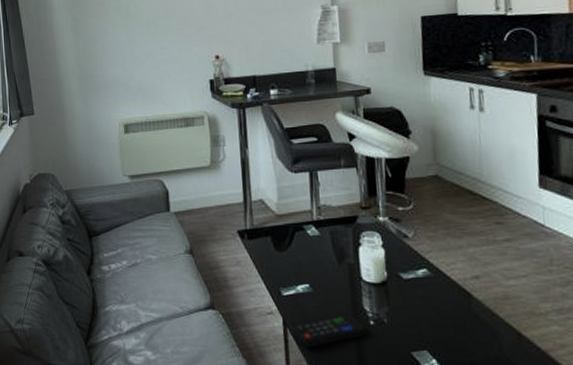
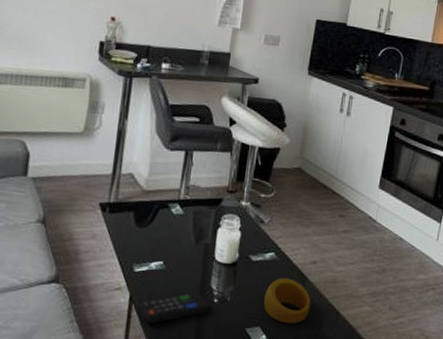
ring: none [425,296,483,347] -> present [264,278,311,324]

